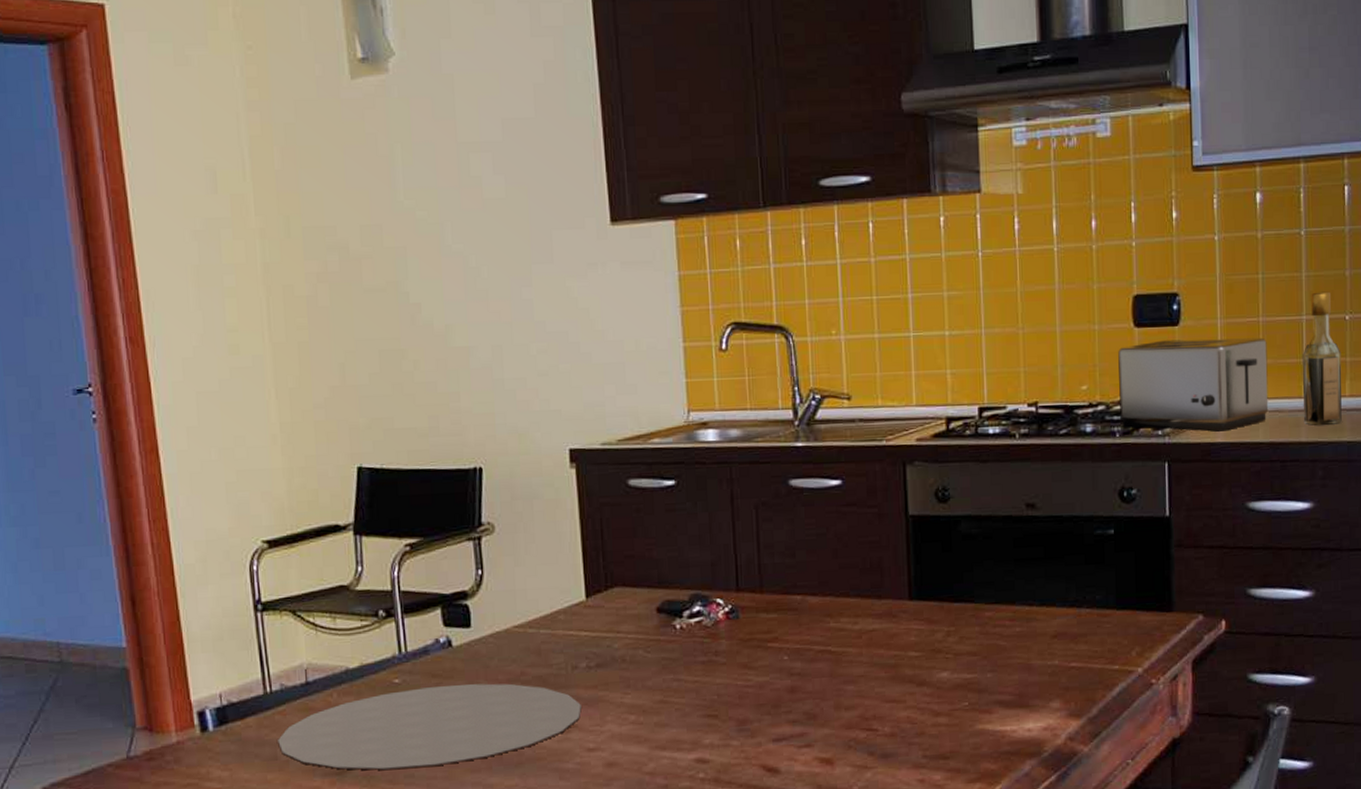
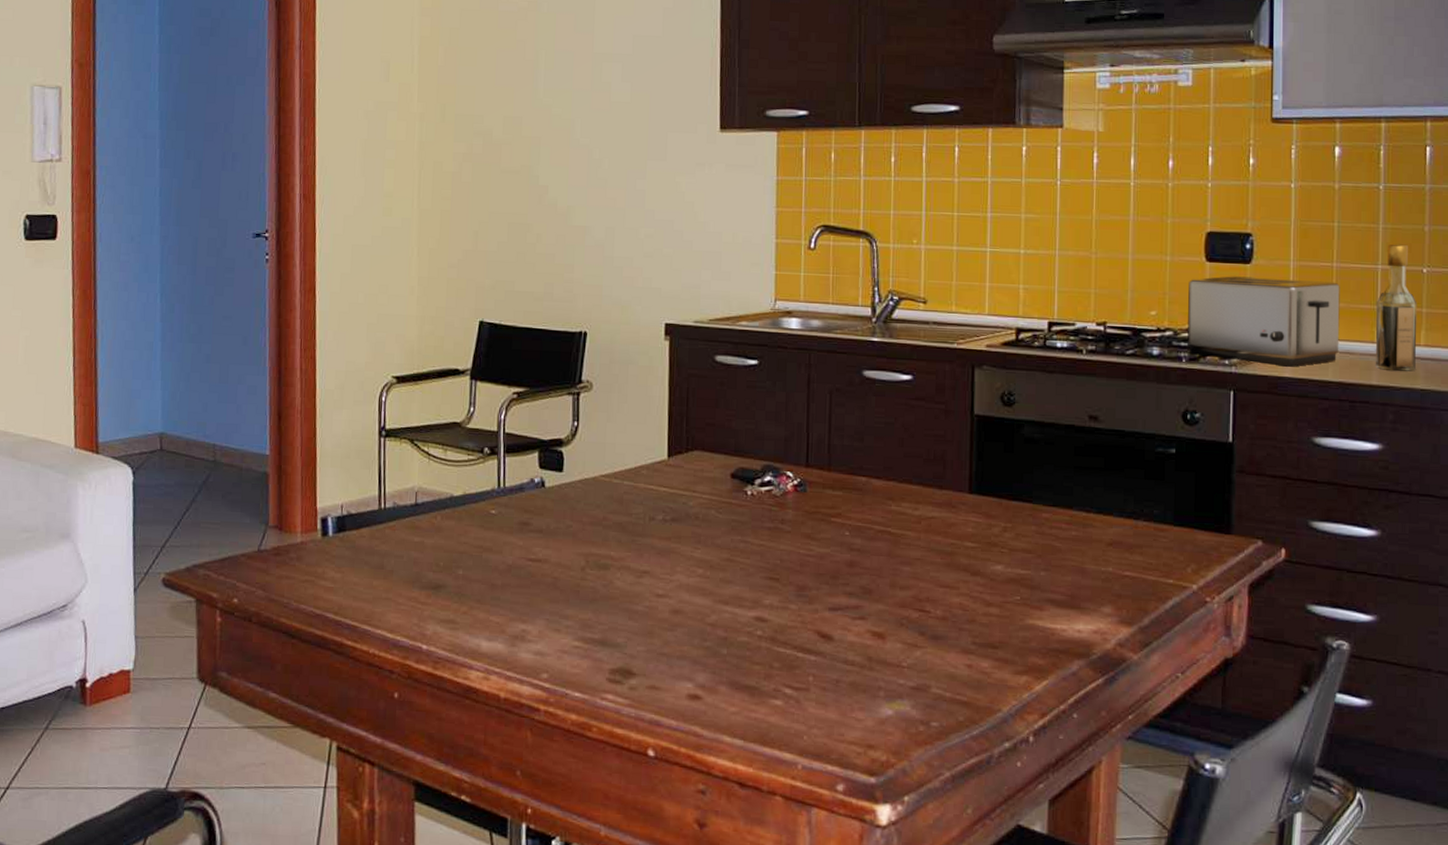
placemat: present [278,683,581,771] -> none [386,520,655,593]

